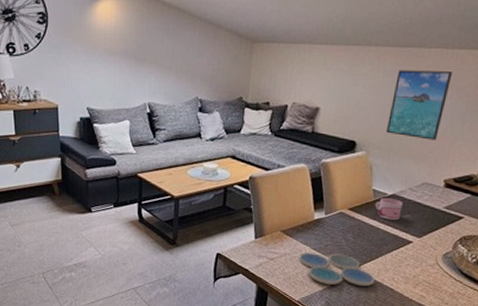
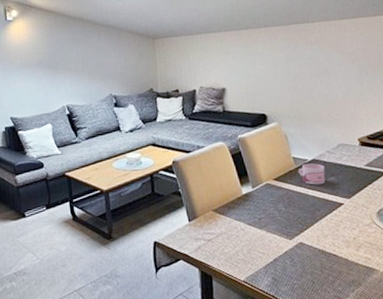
drink coaster: present [299,253,375,287] -> none [236,225,316,259]
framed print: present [386,70,453,140] -> none [290,40,341,104]

